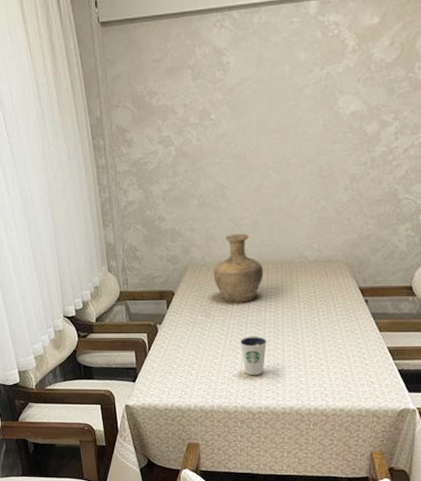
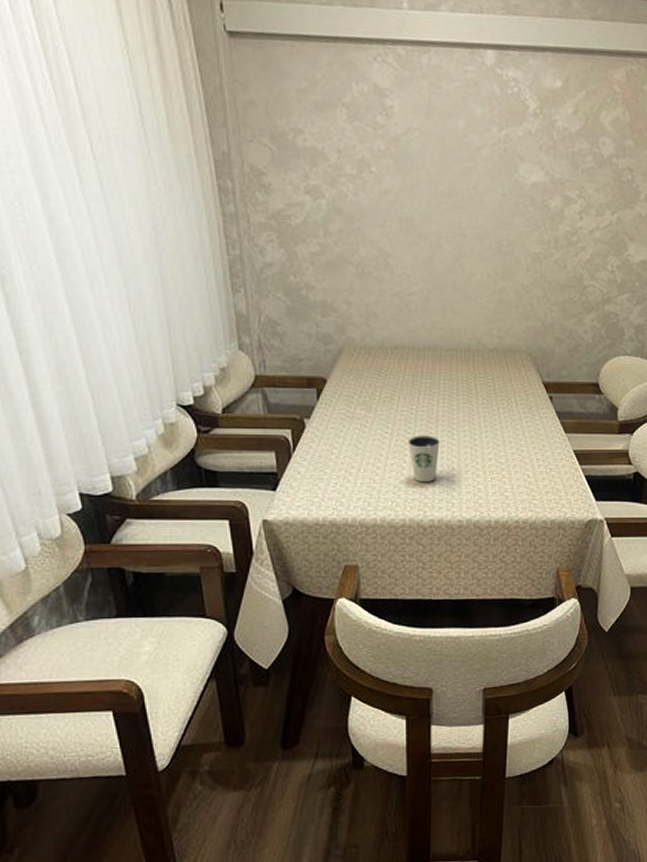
vase: present [214,233,264,303] -> none [375,312,436,395]

